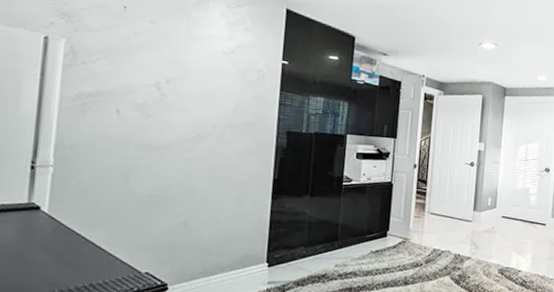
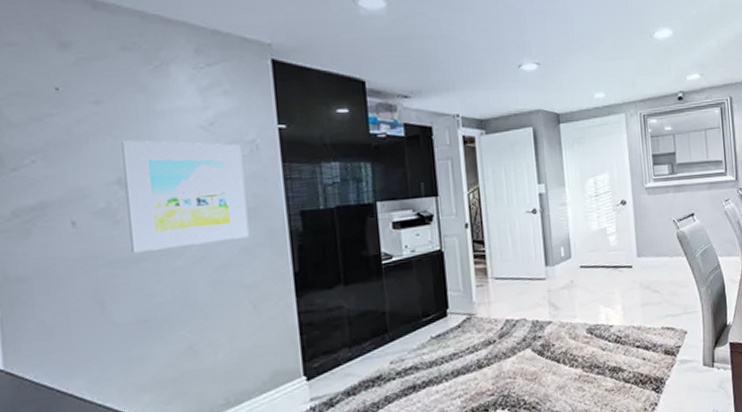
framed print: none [156,54,251,145] -> present [121,140,249,253]

